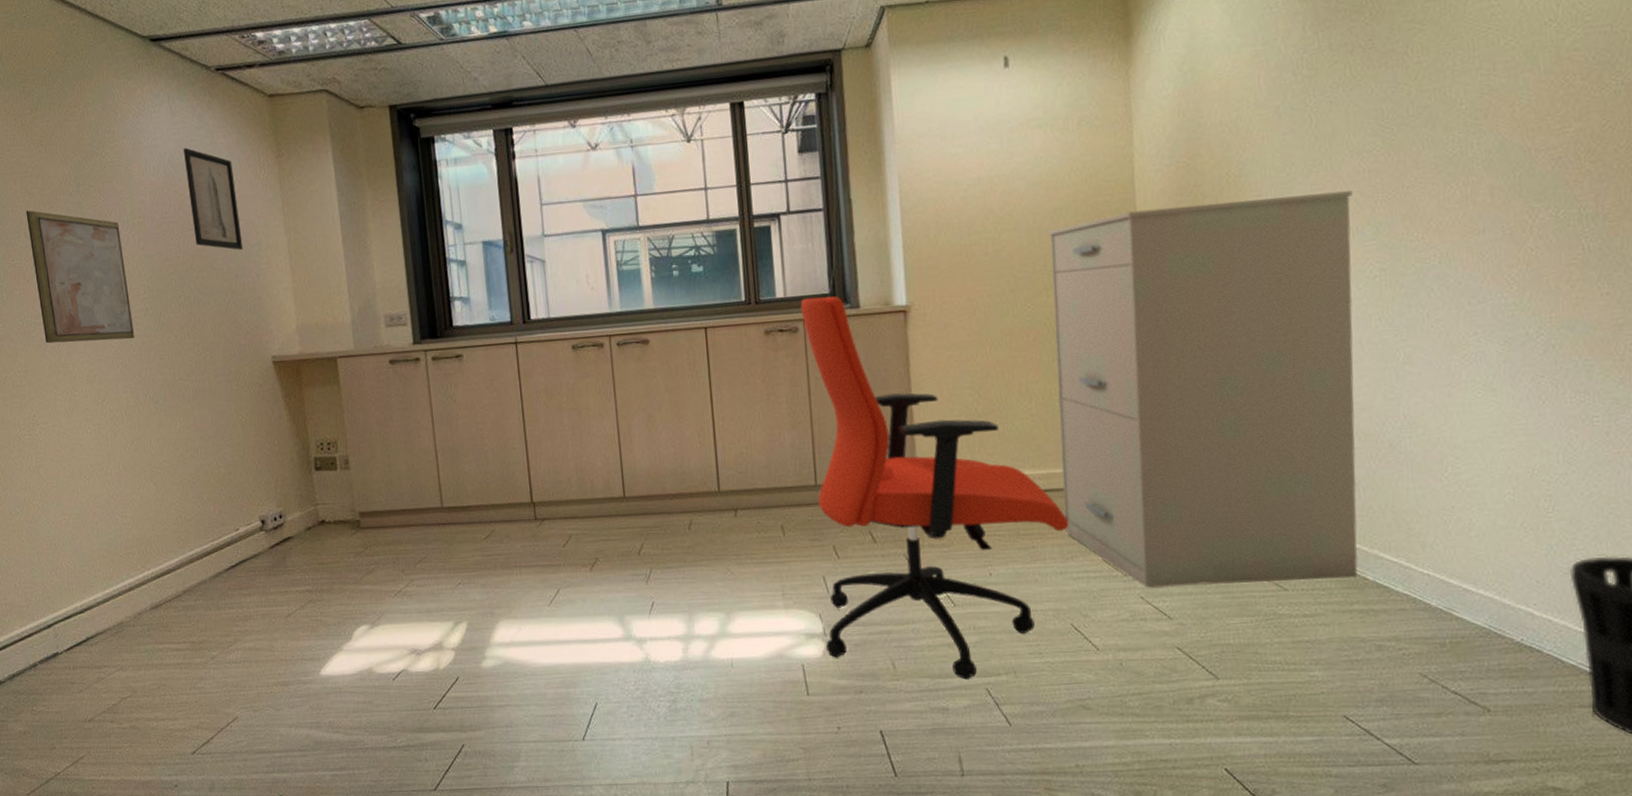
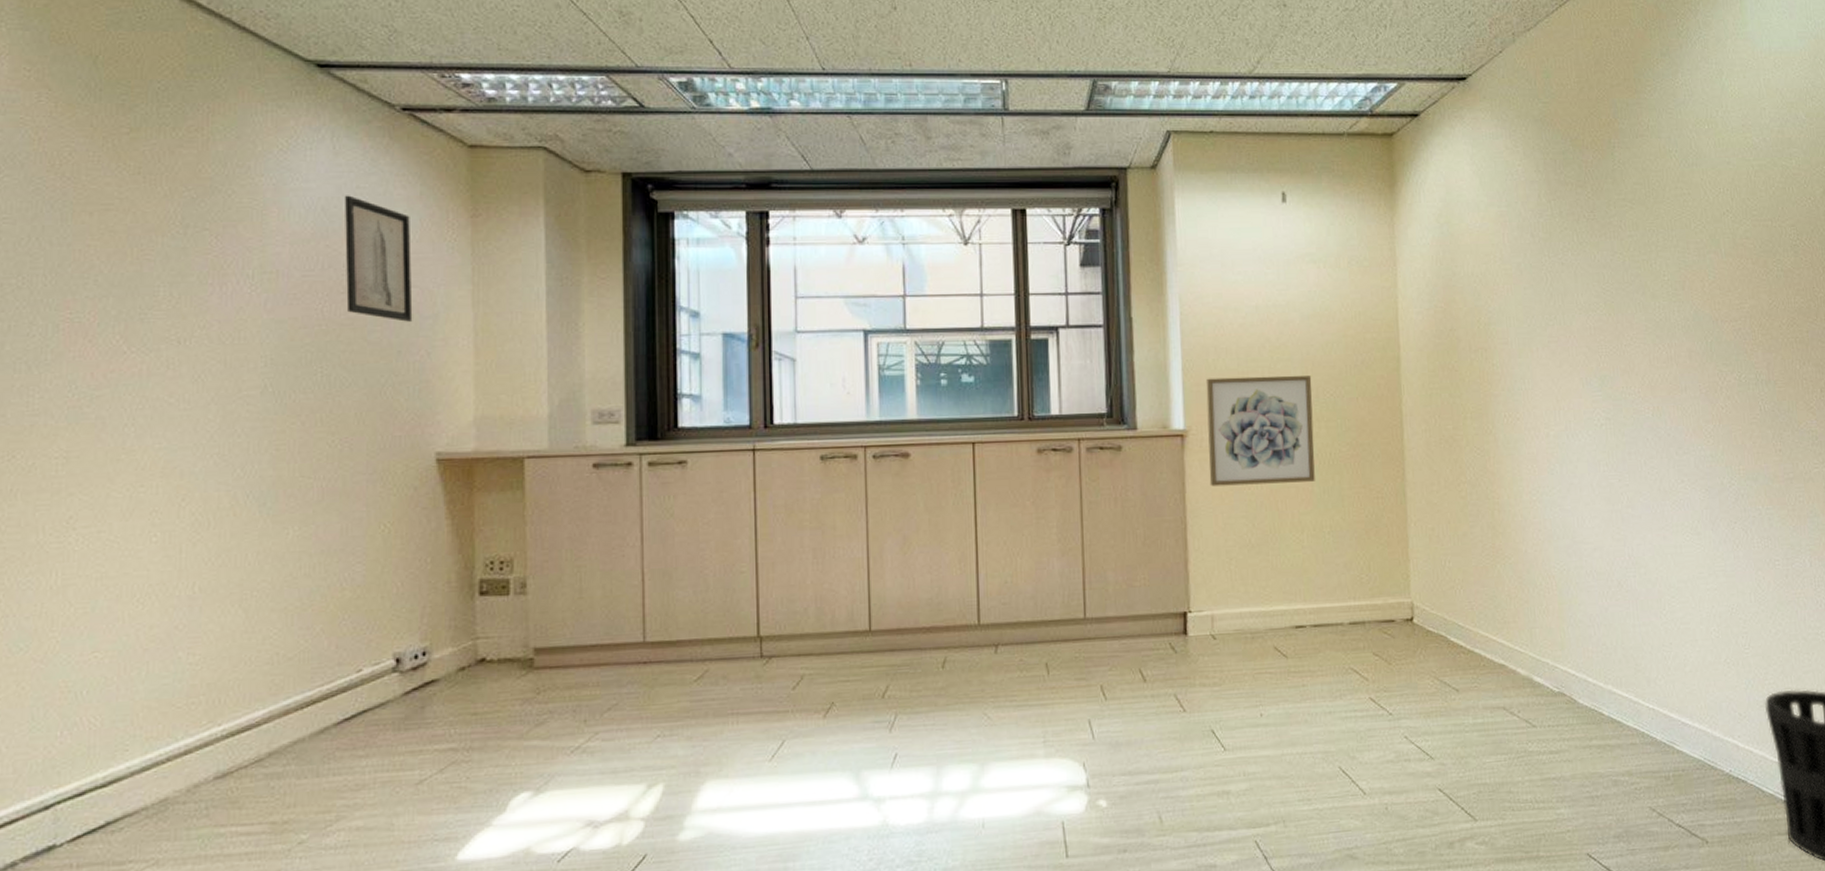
wall art: present [25,210,135,344] -> none [101,251,243,423]
office chair: present [800,296,1070,680] -> none [1076,416,1338,832]
wall art: none [927,244,1044,359] -> present [1205,375,1315,487]
filing cabinet: present [1048,190,1358,588] -> none [1320,344,1596,727]

